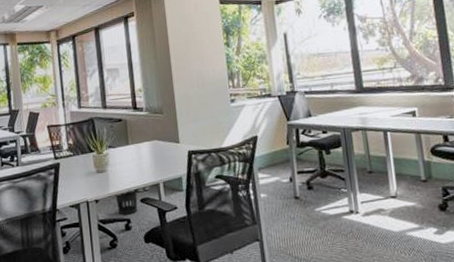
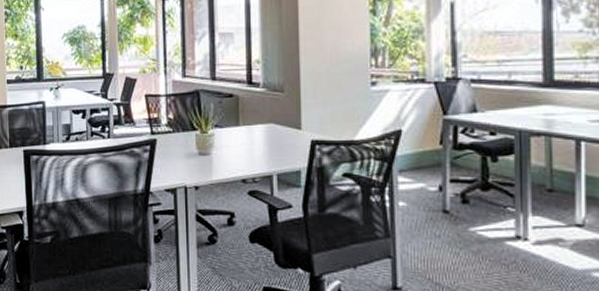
wastebasket: present [115,188,138,215] -> none [218,178,246,208]

